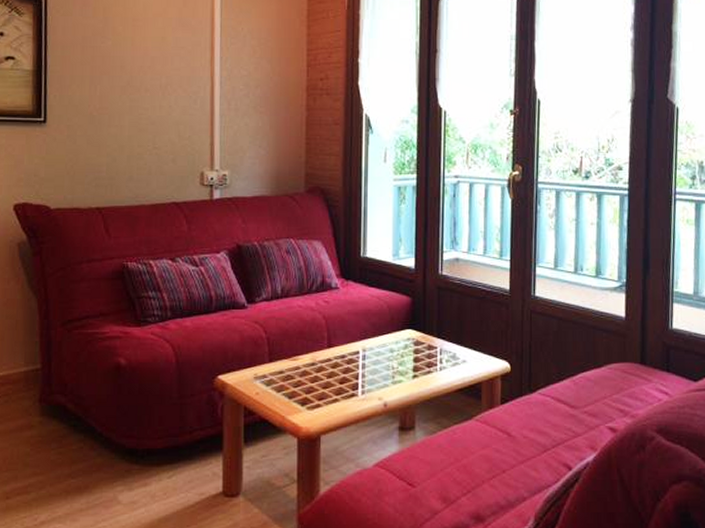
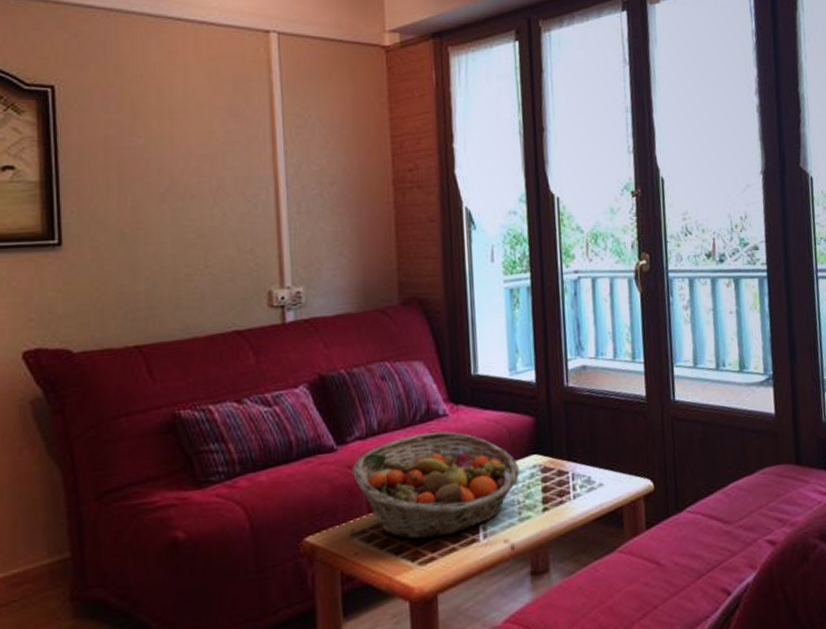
fruit basket: none [259,302,396,389] -> present [352,431,521,540]

